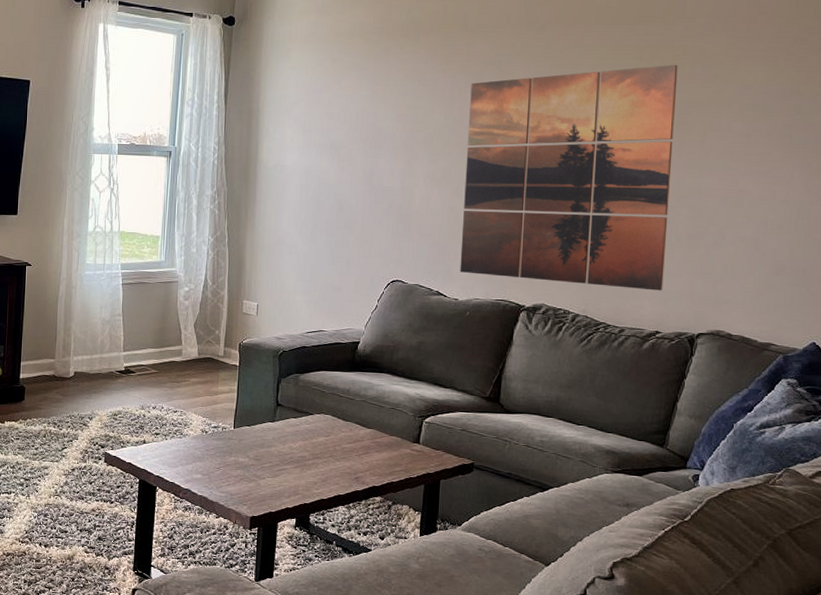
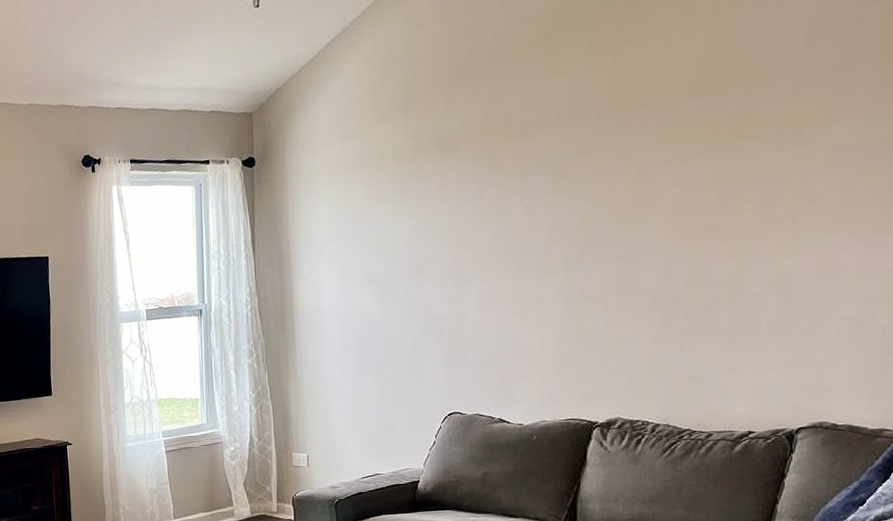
wall art: present [460,64,678,291] -> none [521,133,760,396]

